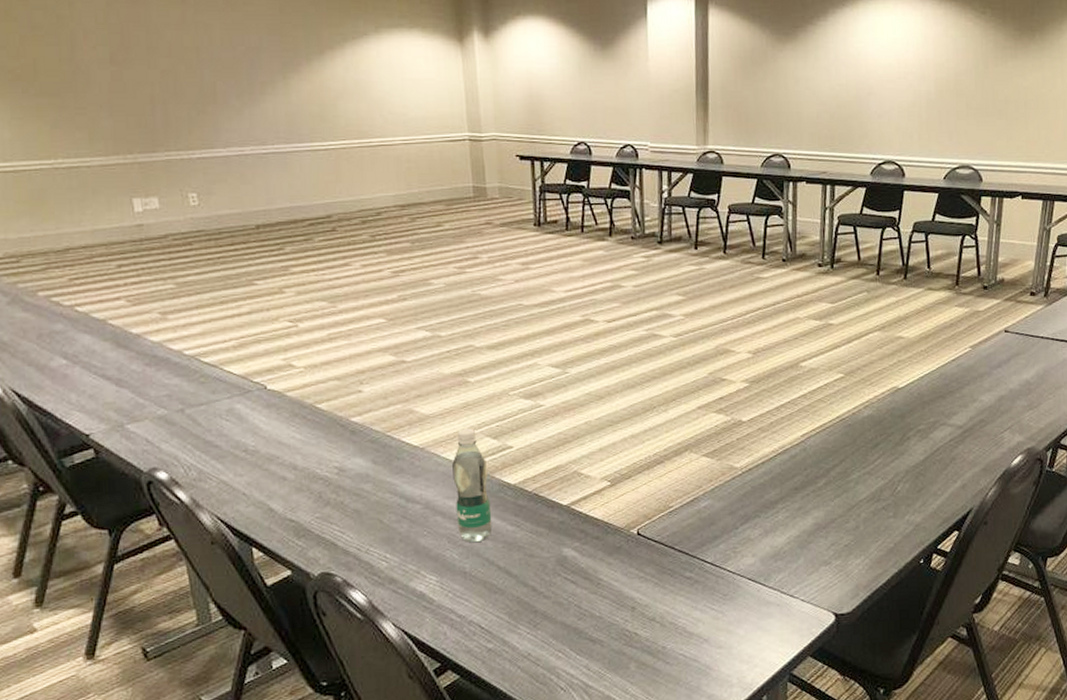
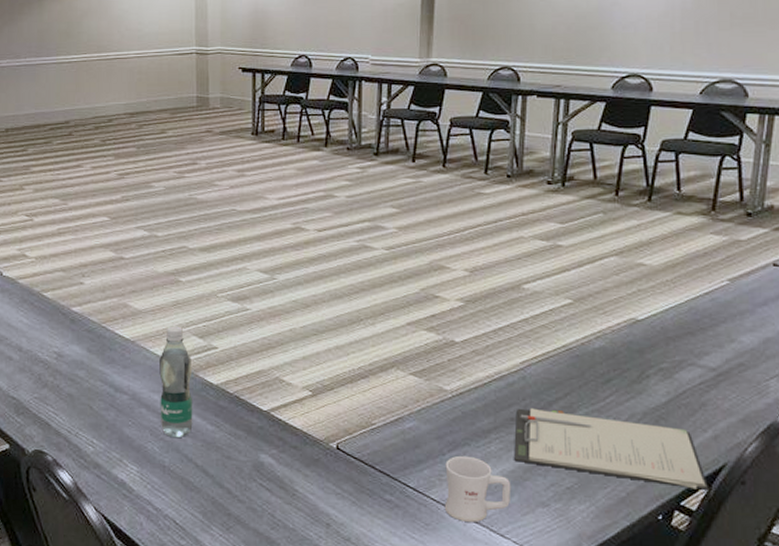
mug: none [739,527,798,589] -> present [444,455,511,523]
clipboard: none [799,476,960,534] -> present [514,408,709,492]

